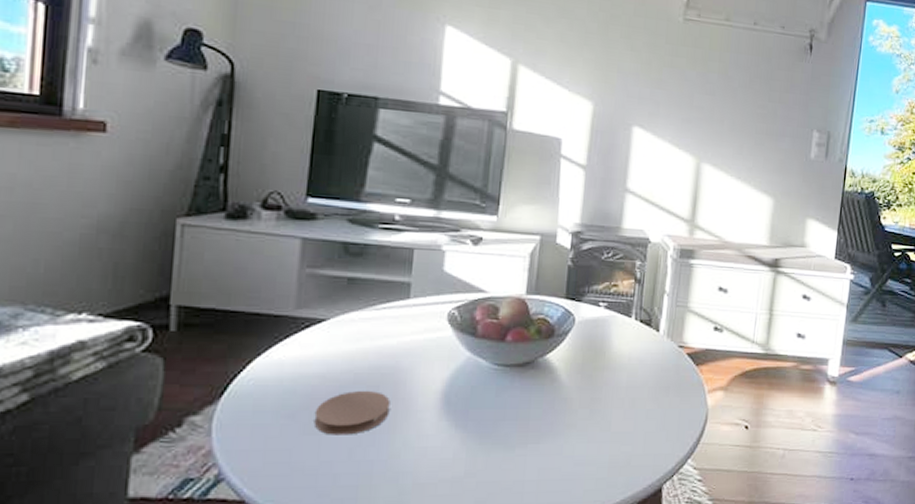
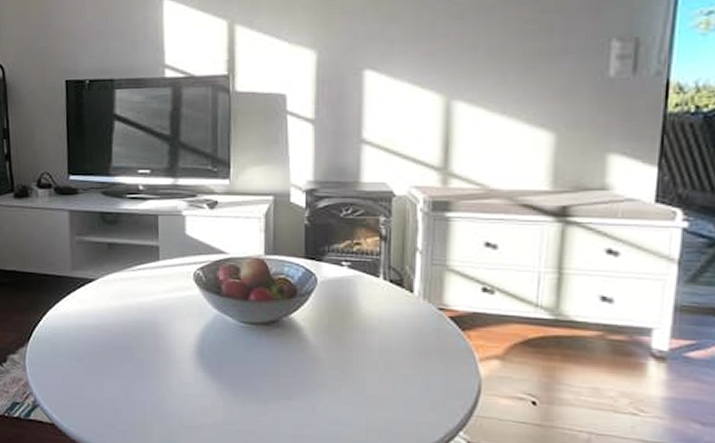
coaster: present [314,390,391,435] -> none [95,340,154,378]

